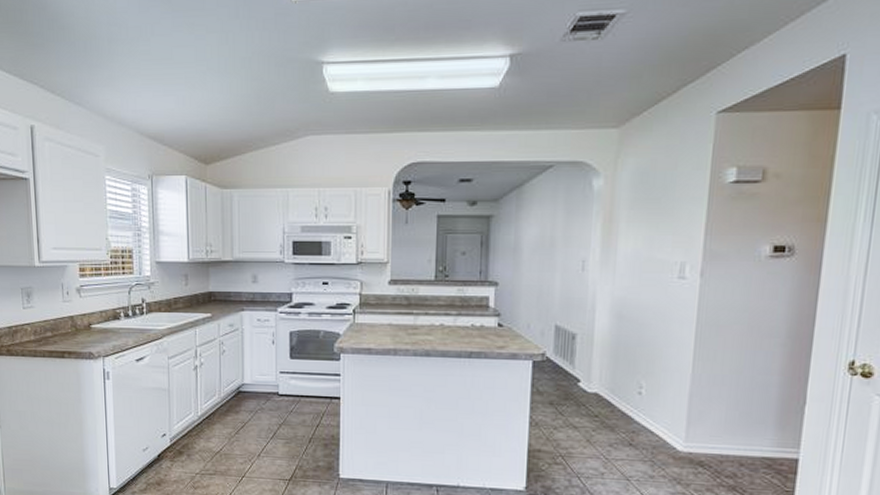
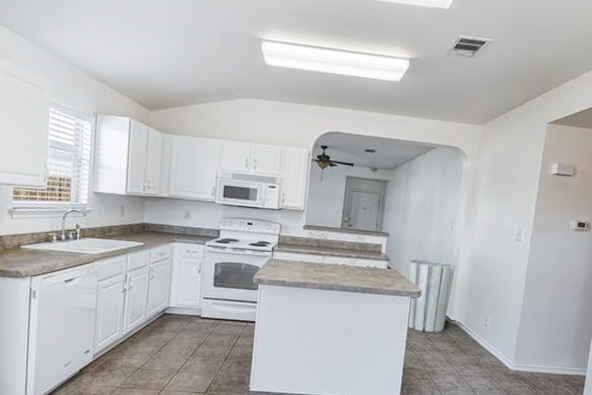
trash can: none [521,311,591,405] -> present [404,258,456,333]

